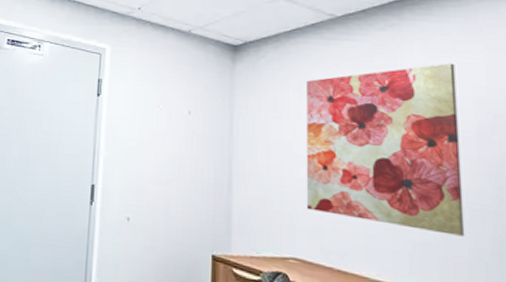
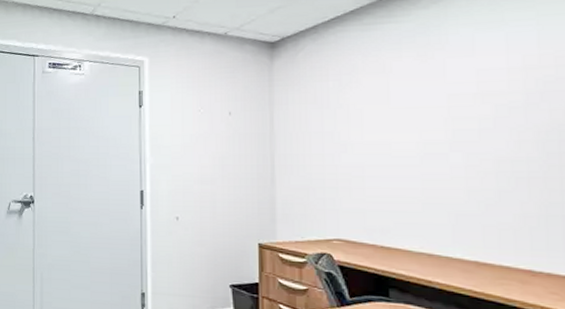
wall art: present [306,63,465,237] -> none [347,33,510,204]

